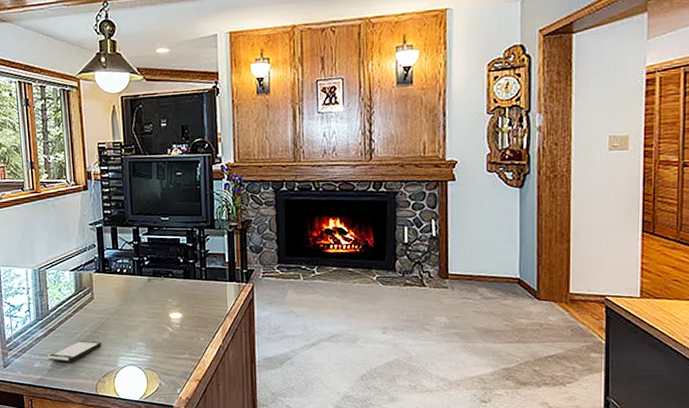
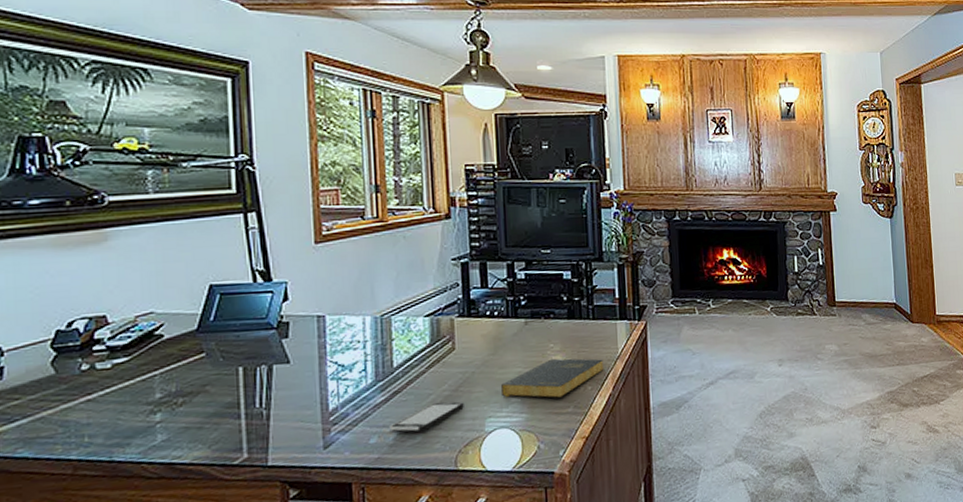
book: none [130,311,215,345] -> present [501,358,604,398]

